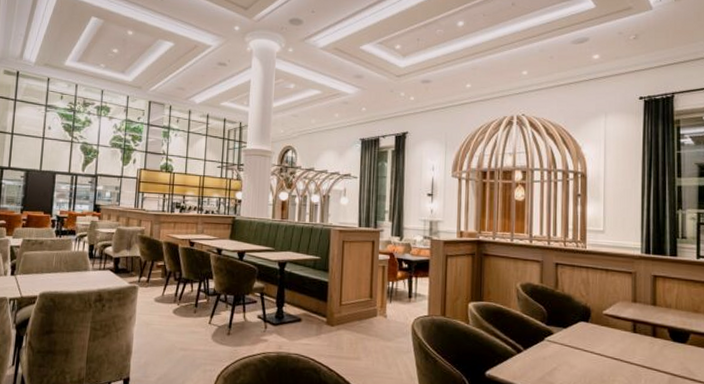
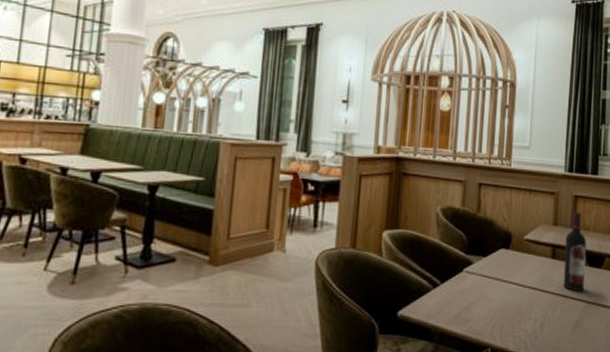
wine bottle: none [646,290,669,365] -> present [563,211,587,292]

